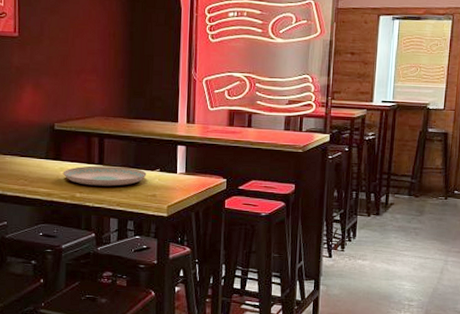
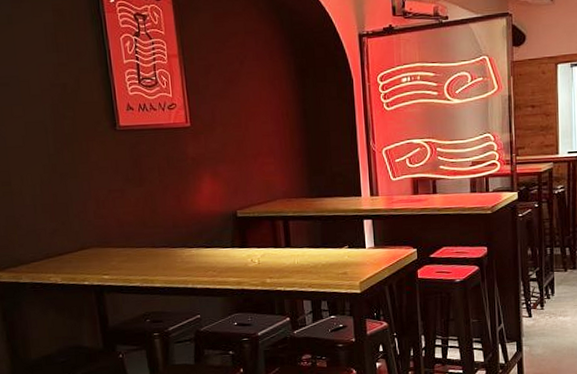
plate: present [63,166,147,186] -> none [251,247,336,270]

